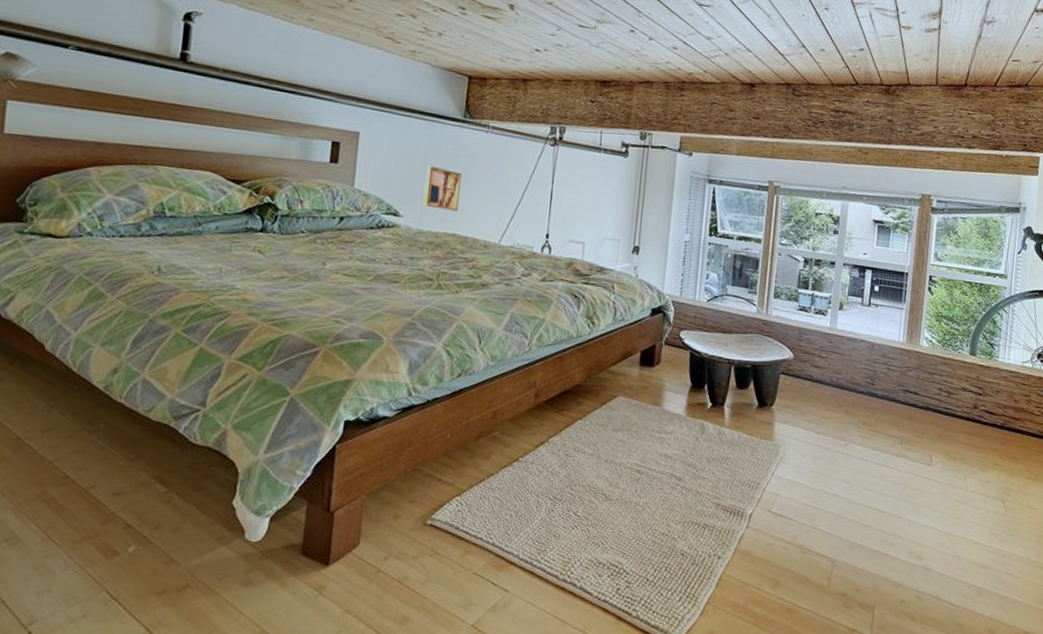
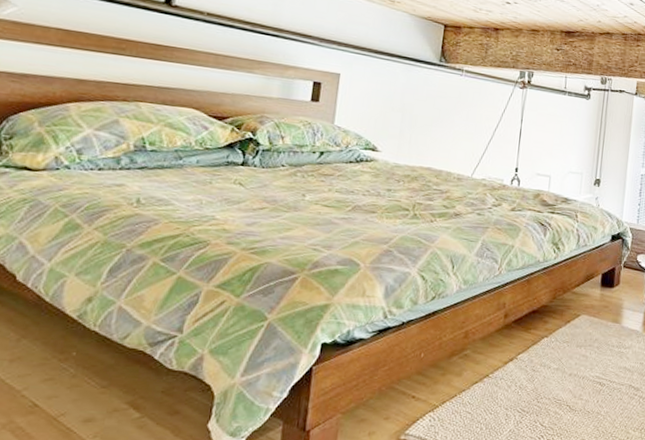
wall art: present [422,165,462,211] -> none [400,104,437,147]

